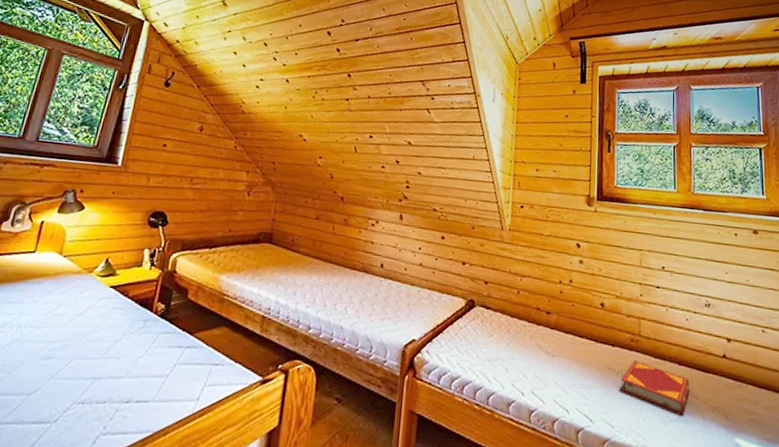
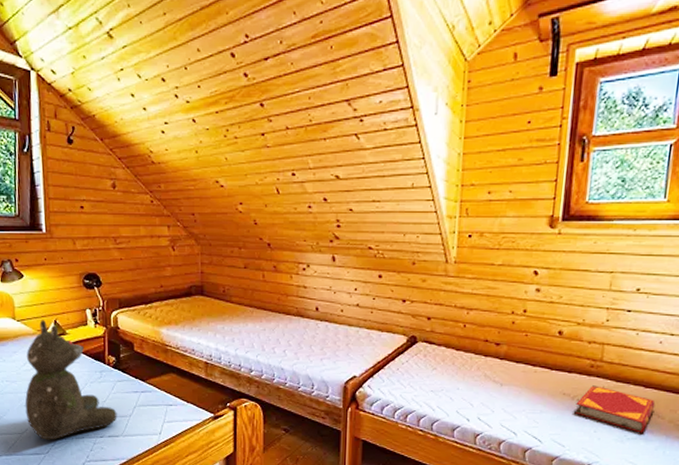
teddy bear: none [41,257,153,404] -> present [25,320,117,440]

